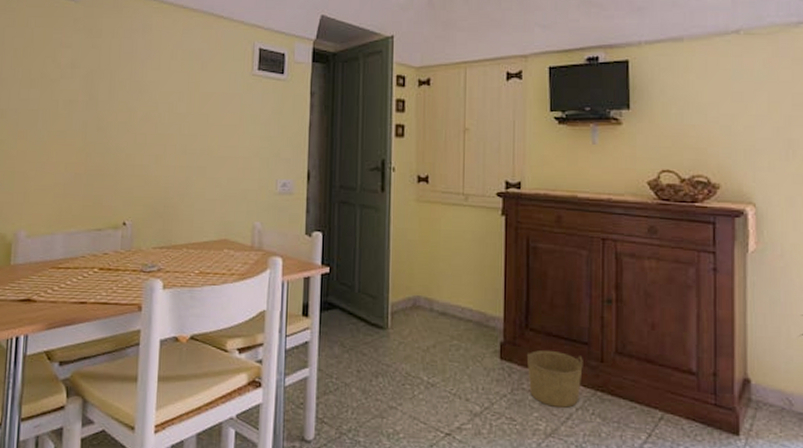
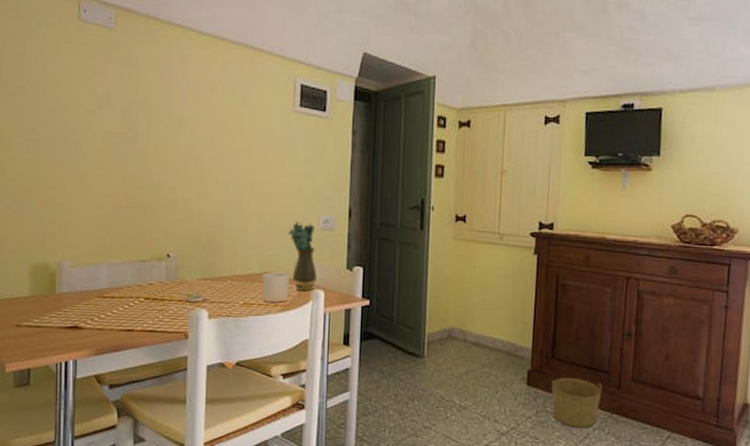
mug: none [218,239,248,272] -> present [262,272,291,303]
vase: none [246,185,274,259] -> present [288,221,317,292]

